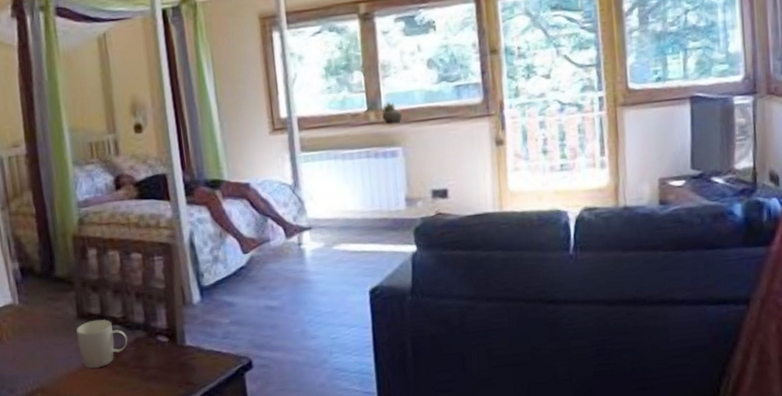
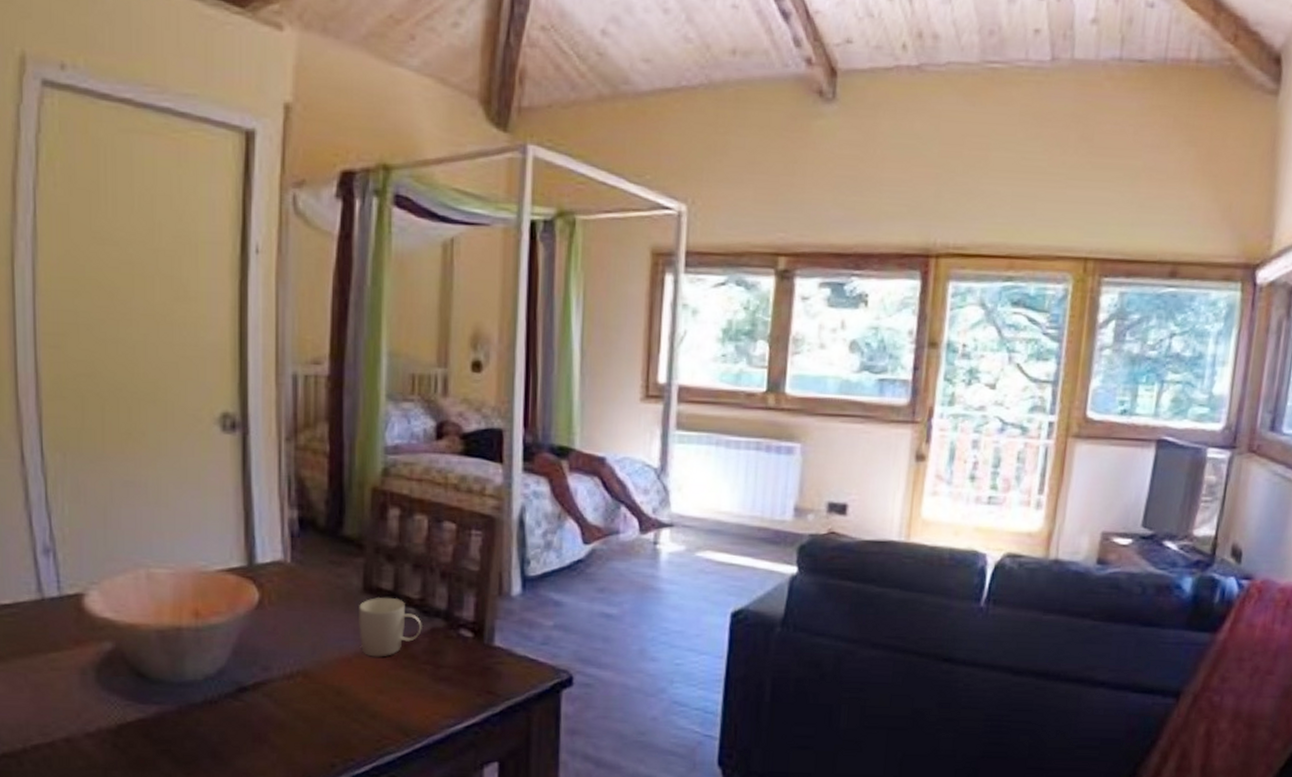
succulent plant: present [381,101,403,125] -> none [782,385,809,415]

